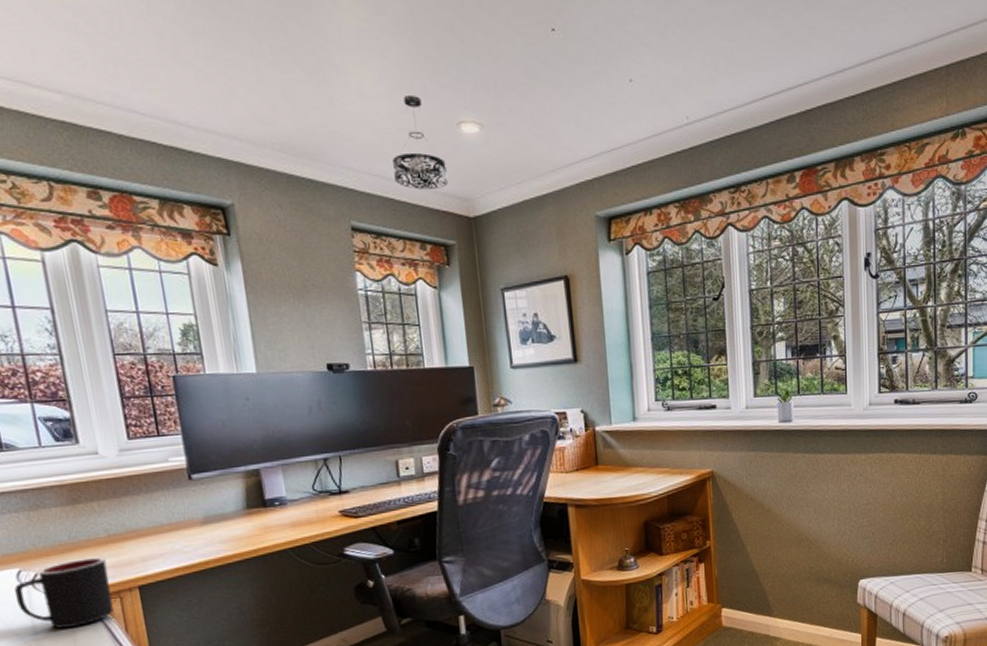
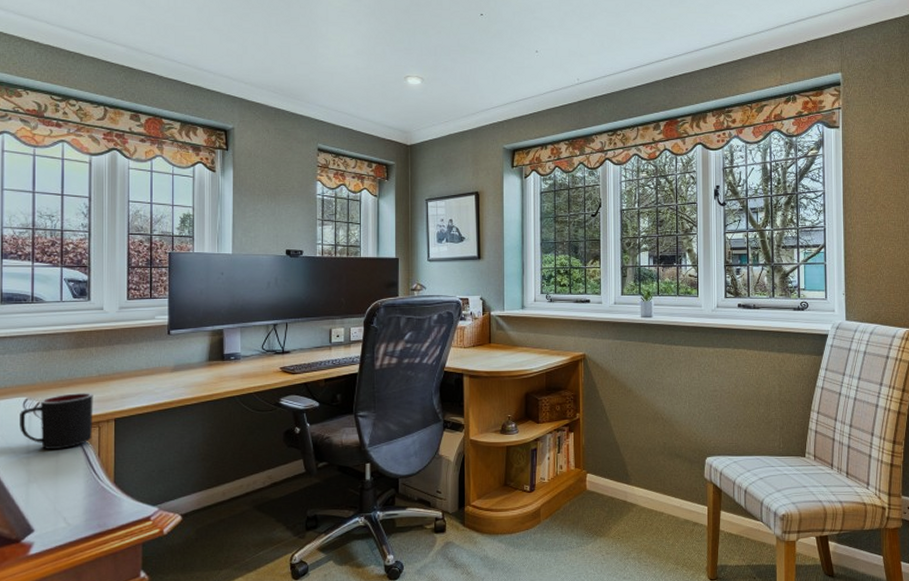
pendant light: present [393,94,448,189] -> none [355,56,394,123]

